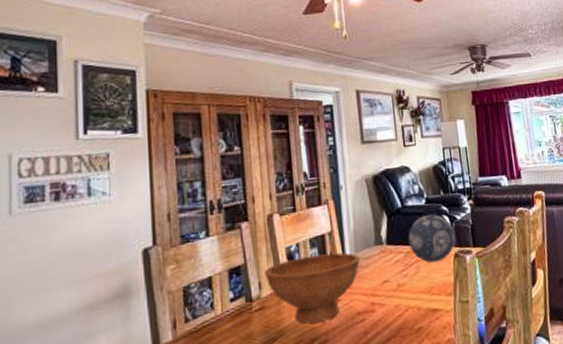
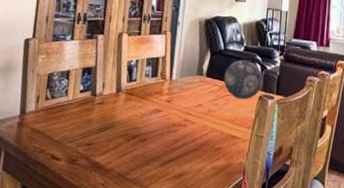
bowl: present [264,252,361,324] -> none [108,71,183,124]

